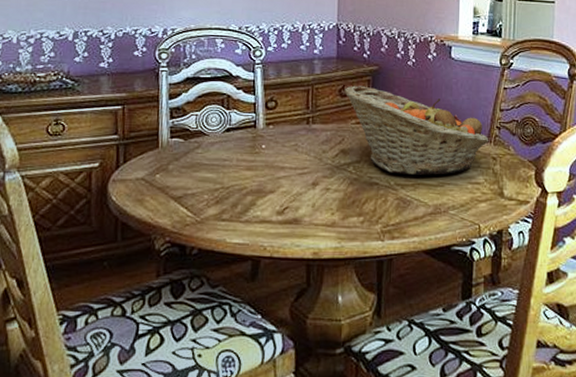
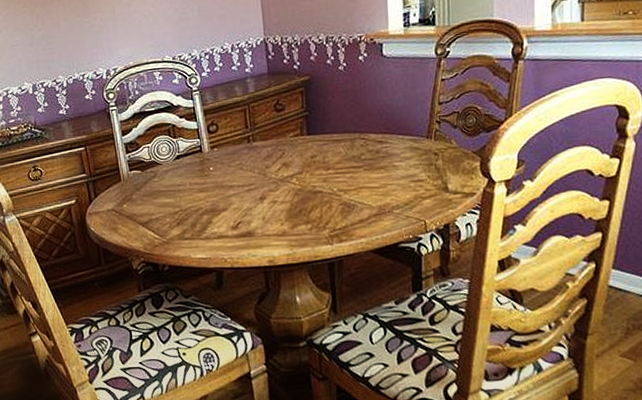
fruit basket: present [344,85,489,175] -> none [279,98,429,180]

